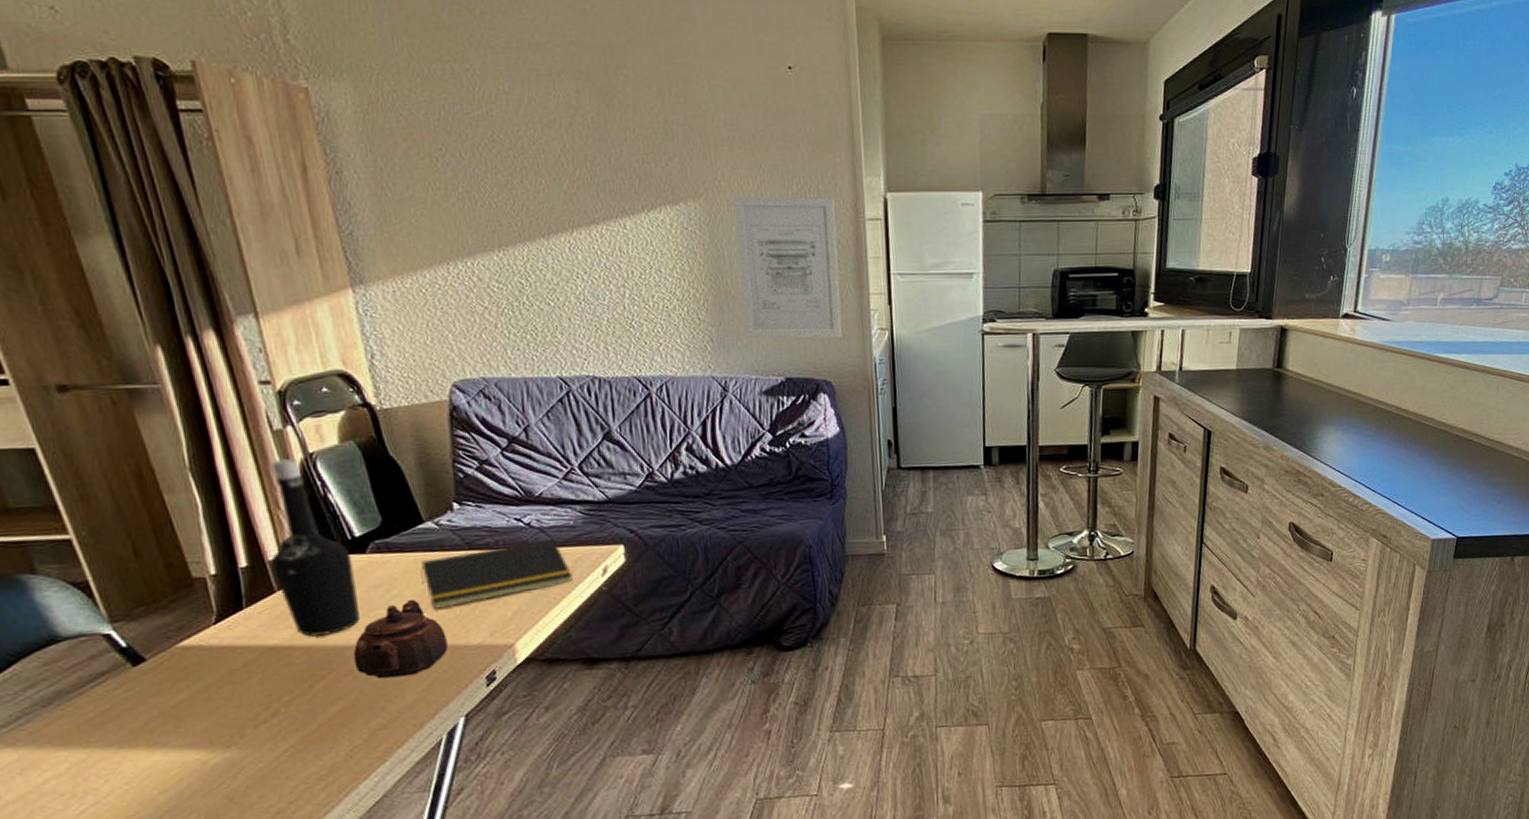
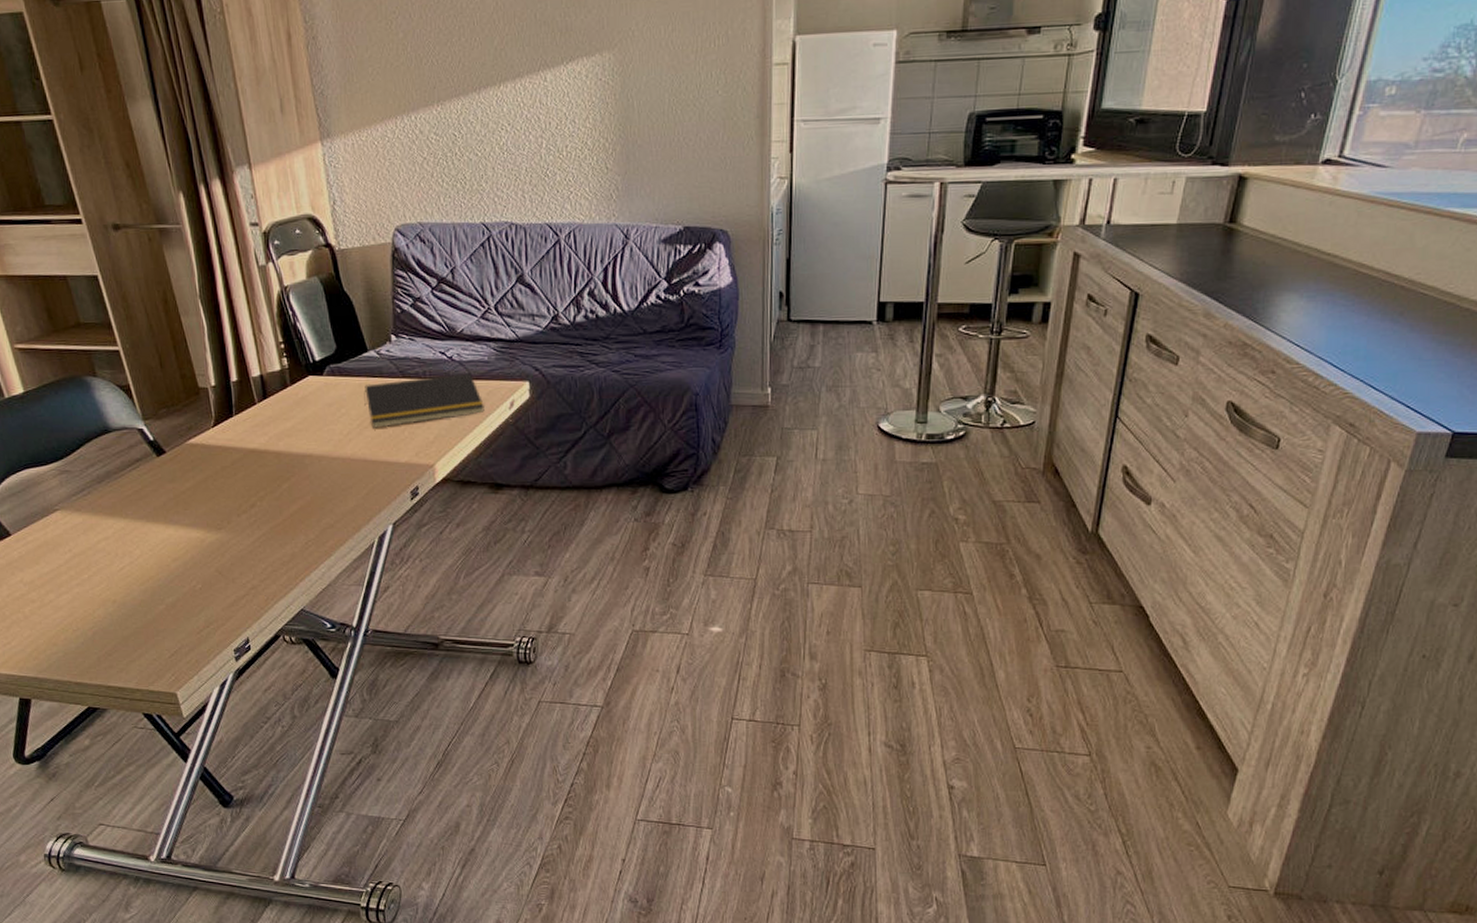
bottle: present [270,457,360,637] -> none [253,289,316,445]
teapot: present [353,599,448,679] -> none [310,418,382,485]
wall art: present [732,196,842,339] -> none [644,42,743,188]

